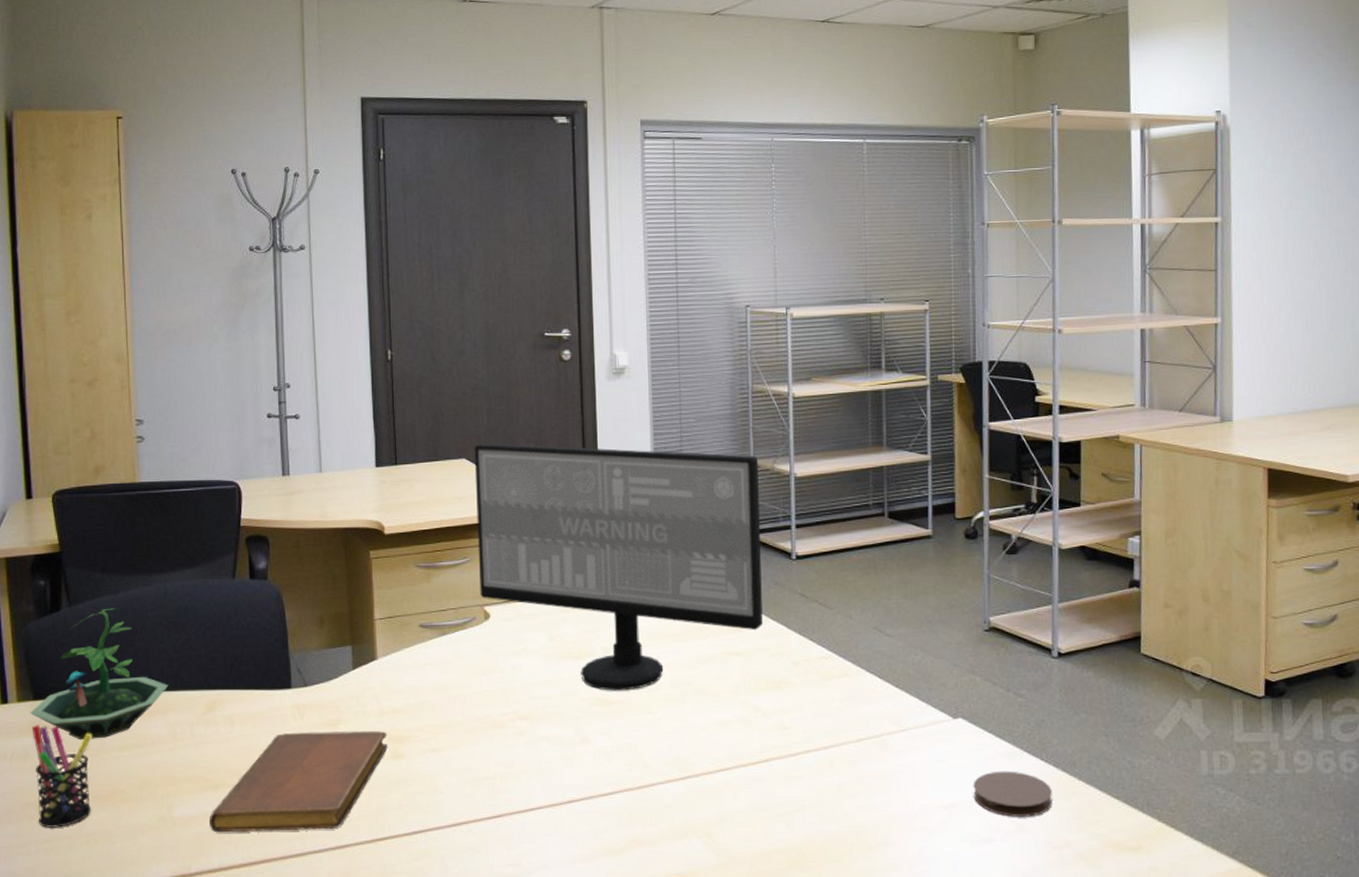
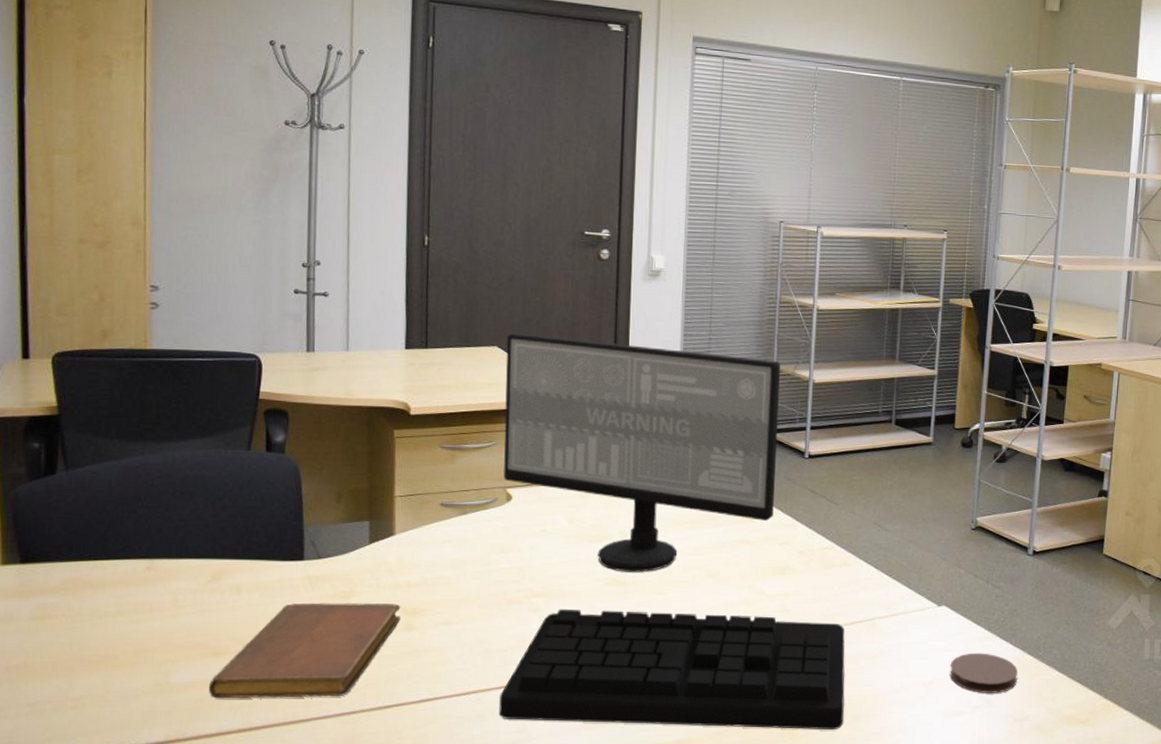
terrarium: present [30,608,169,740] -> none [16,474,172,605]
pen holder: present [32,725,93,829] -> none [17,589,86,693]
keyboard: none [491,732,857,860] -> present [499,608,845,729]

